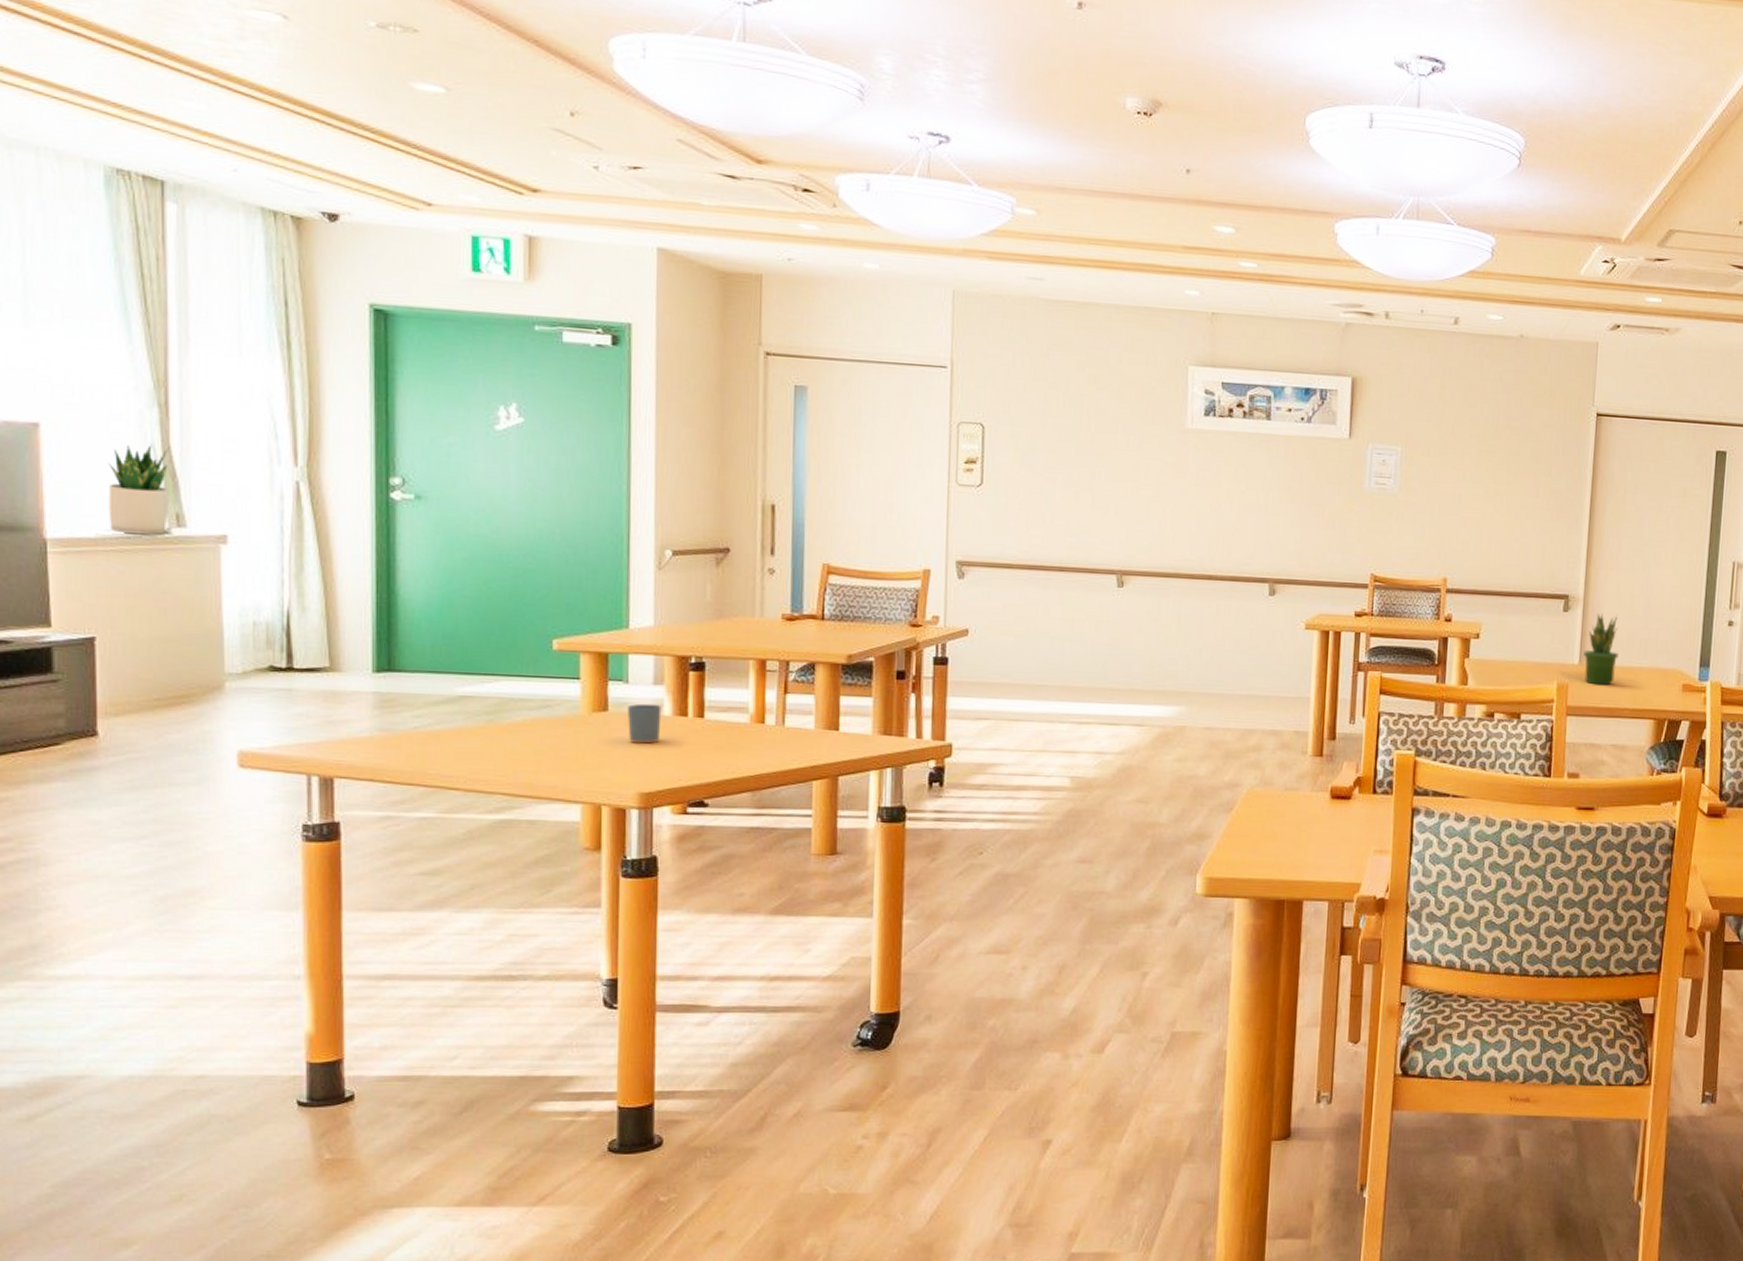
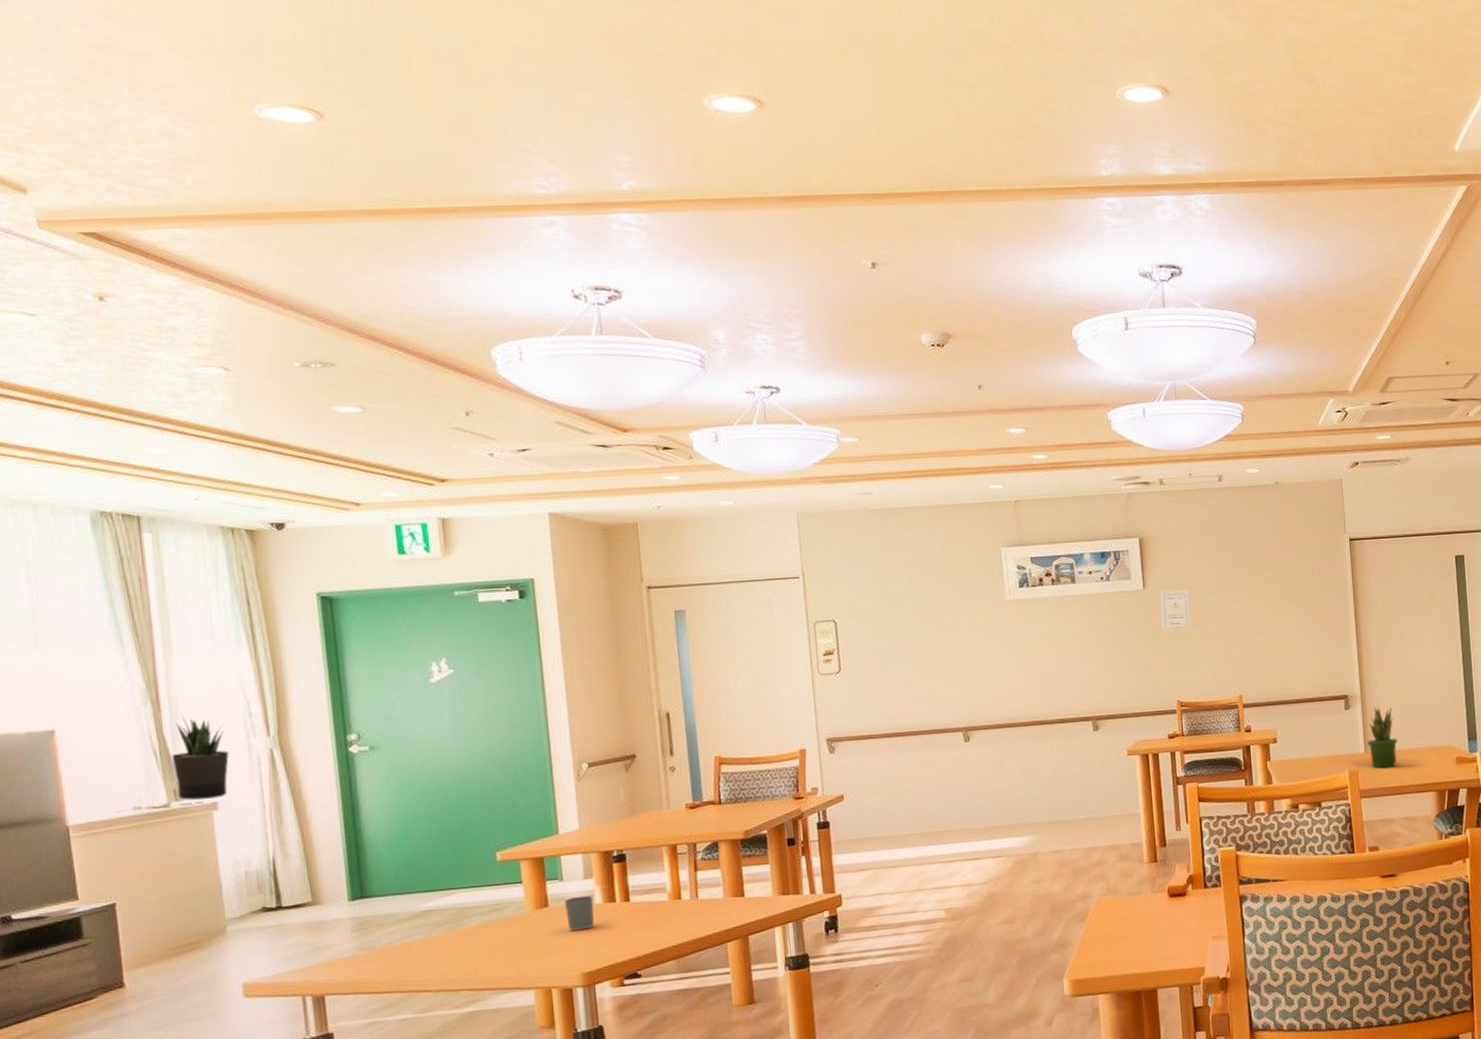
planter: present [108,443,170,536] -> none [113,734,167,813]
planter: none [177,428,246,531] -> present [171,716,229,800]

